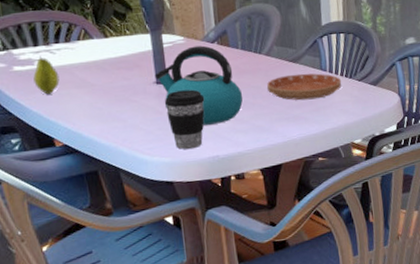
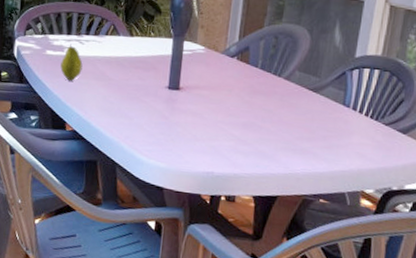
kettle: present [154,45,243,125] -> none [168,57,252,141]
coffee cup: present [164,89,205,150] -> none [171,99,212,160]
saucer: present [267,73,342,101] -> none [279,104,365,136]

